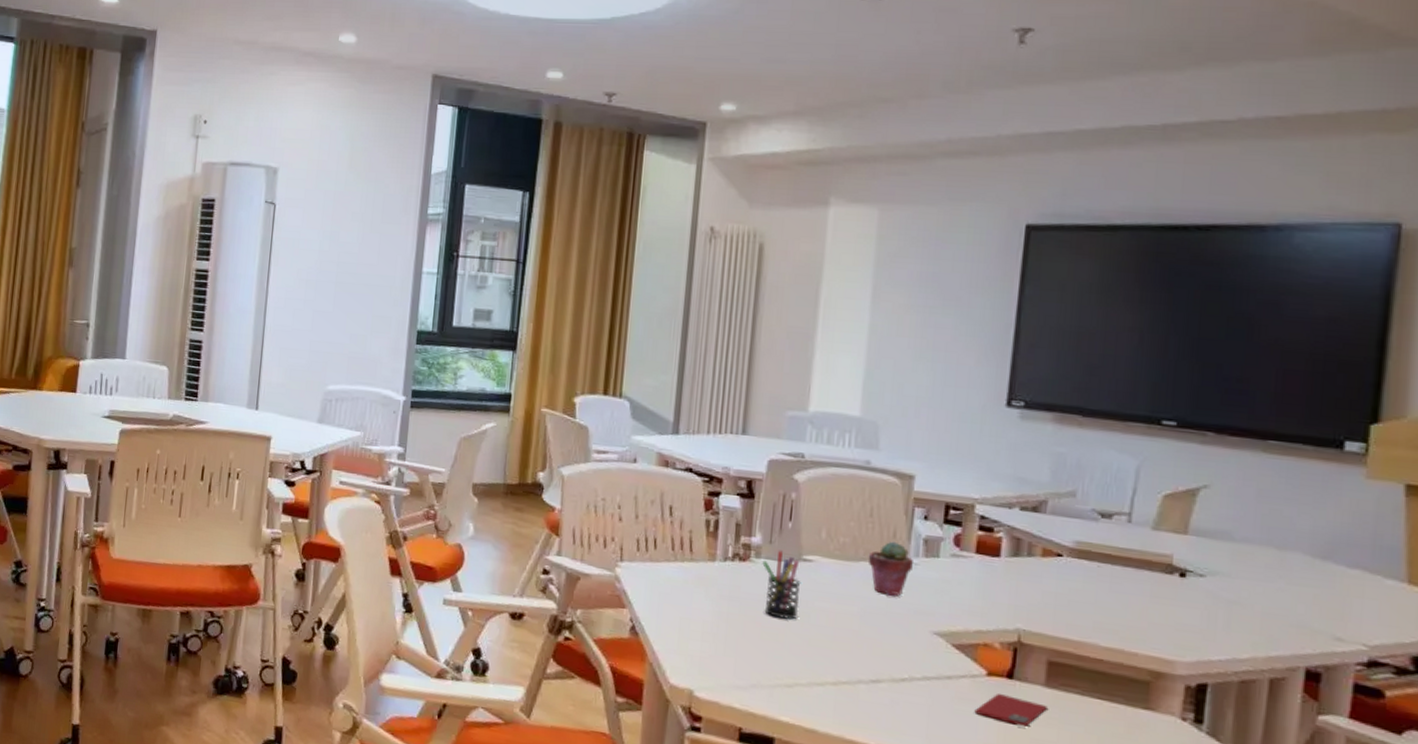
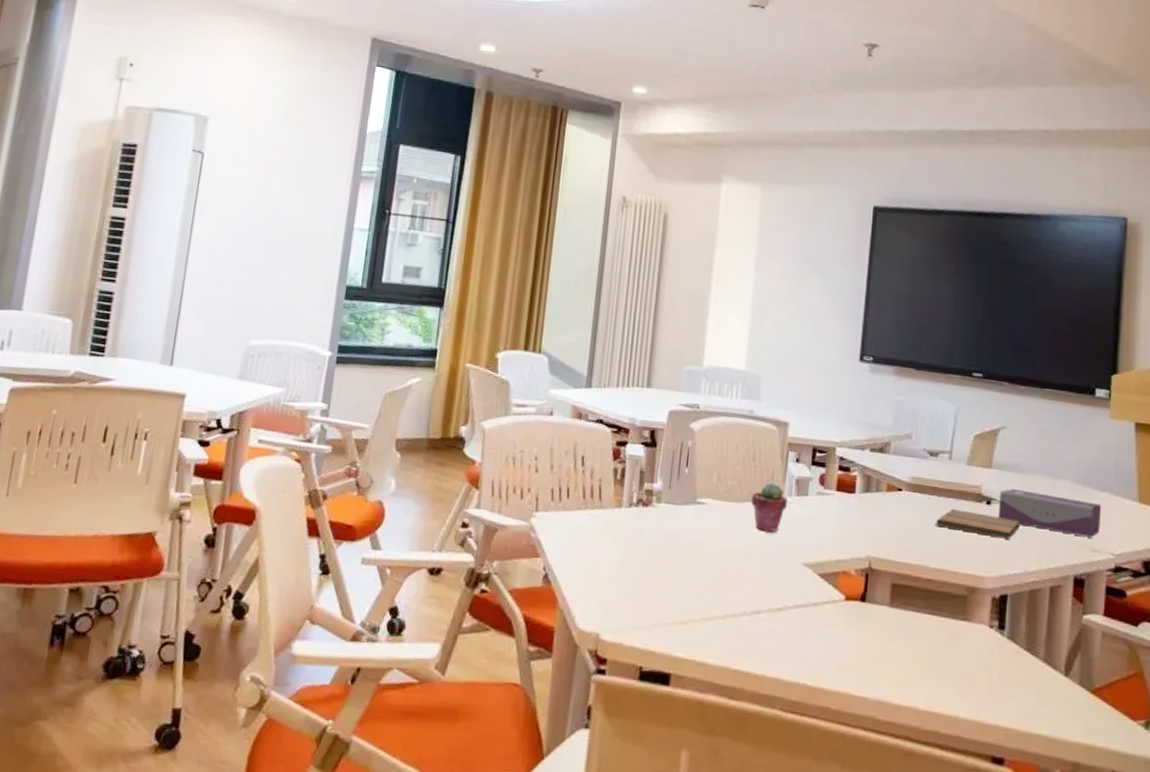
pen holder: present [762,550,801,620] -> none [662,494,695,559]
smartphone: present [974,693,1047,728] -> none [835,615,892,645]
book: none [1107,580,1228,619] -> present [935,509,1020,539]
tissue box: none [1197,560,1350,624] -> present [999,489,1102,538]

